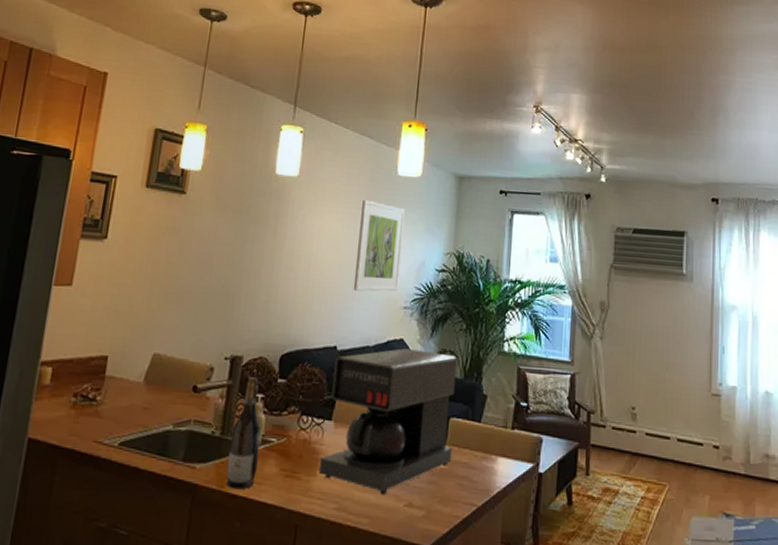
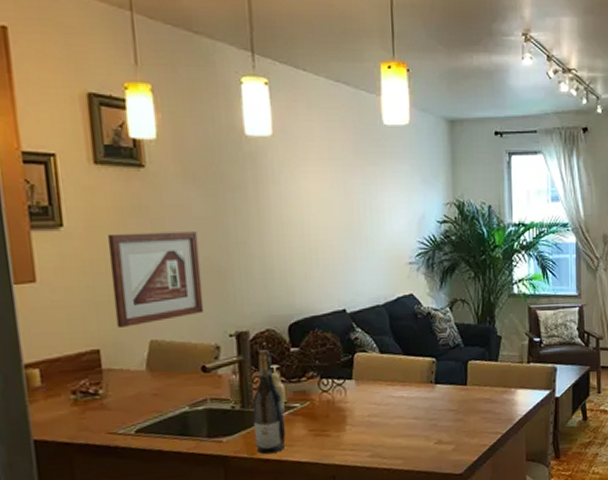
picture frame: none [128,249,217,339] -> present [107,231,204,329]
coffee maker: present [318,348,458,494] -> none [346,302,474,437]
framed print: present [353,199,405,292] -> none [349,154,401,252]

